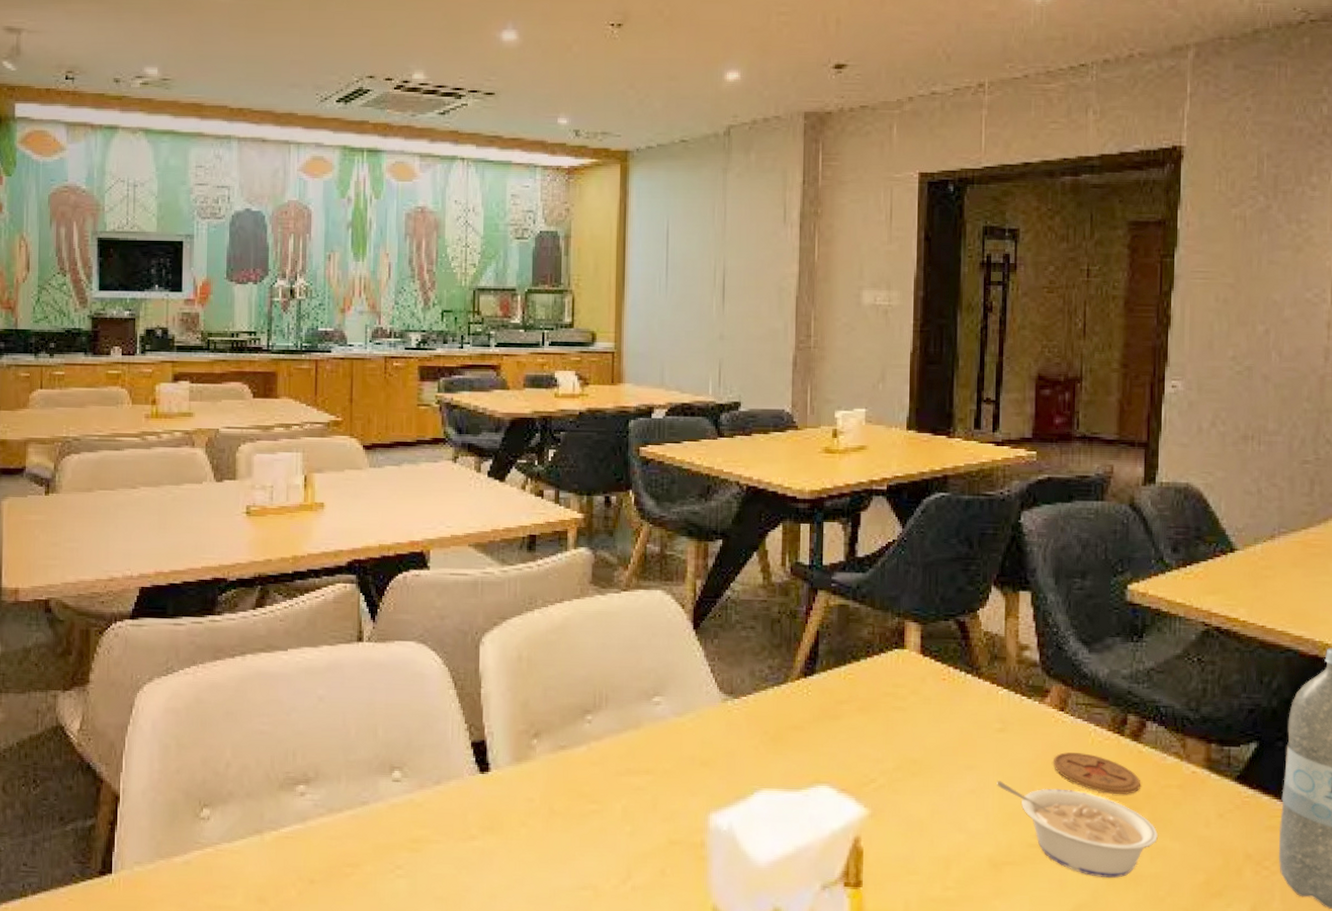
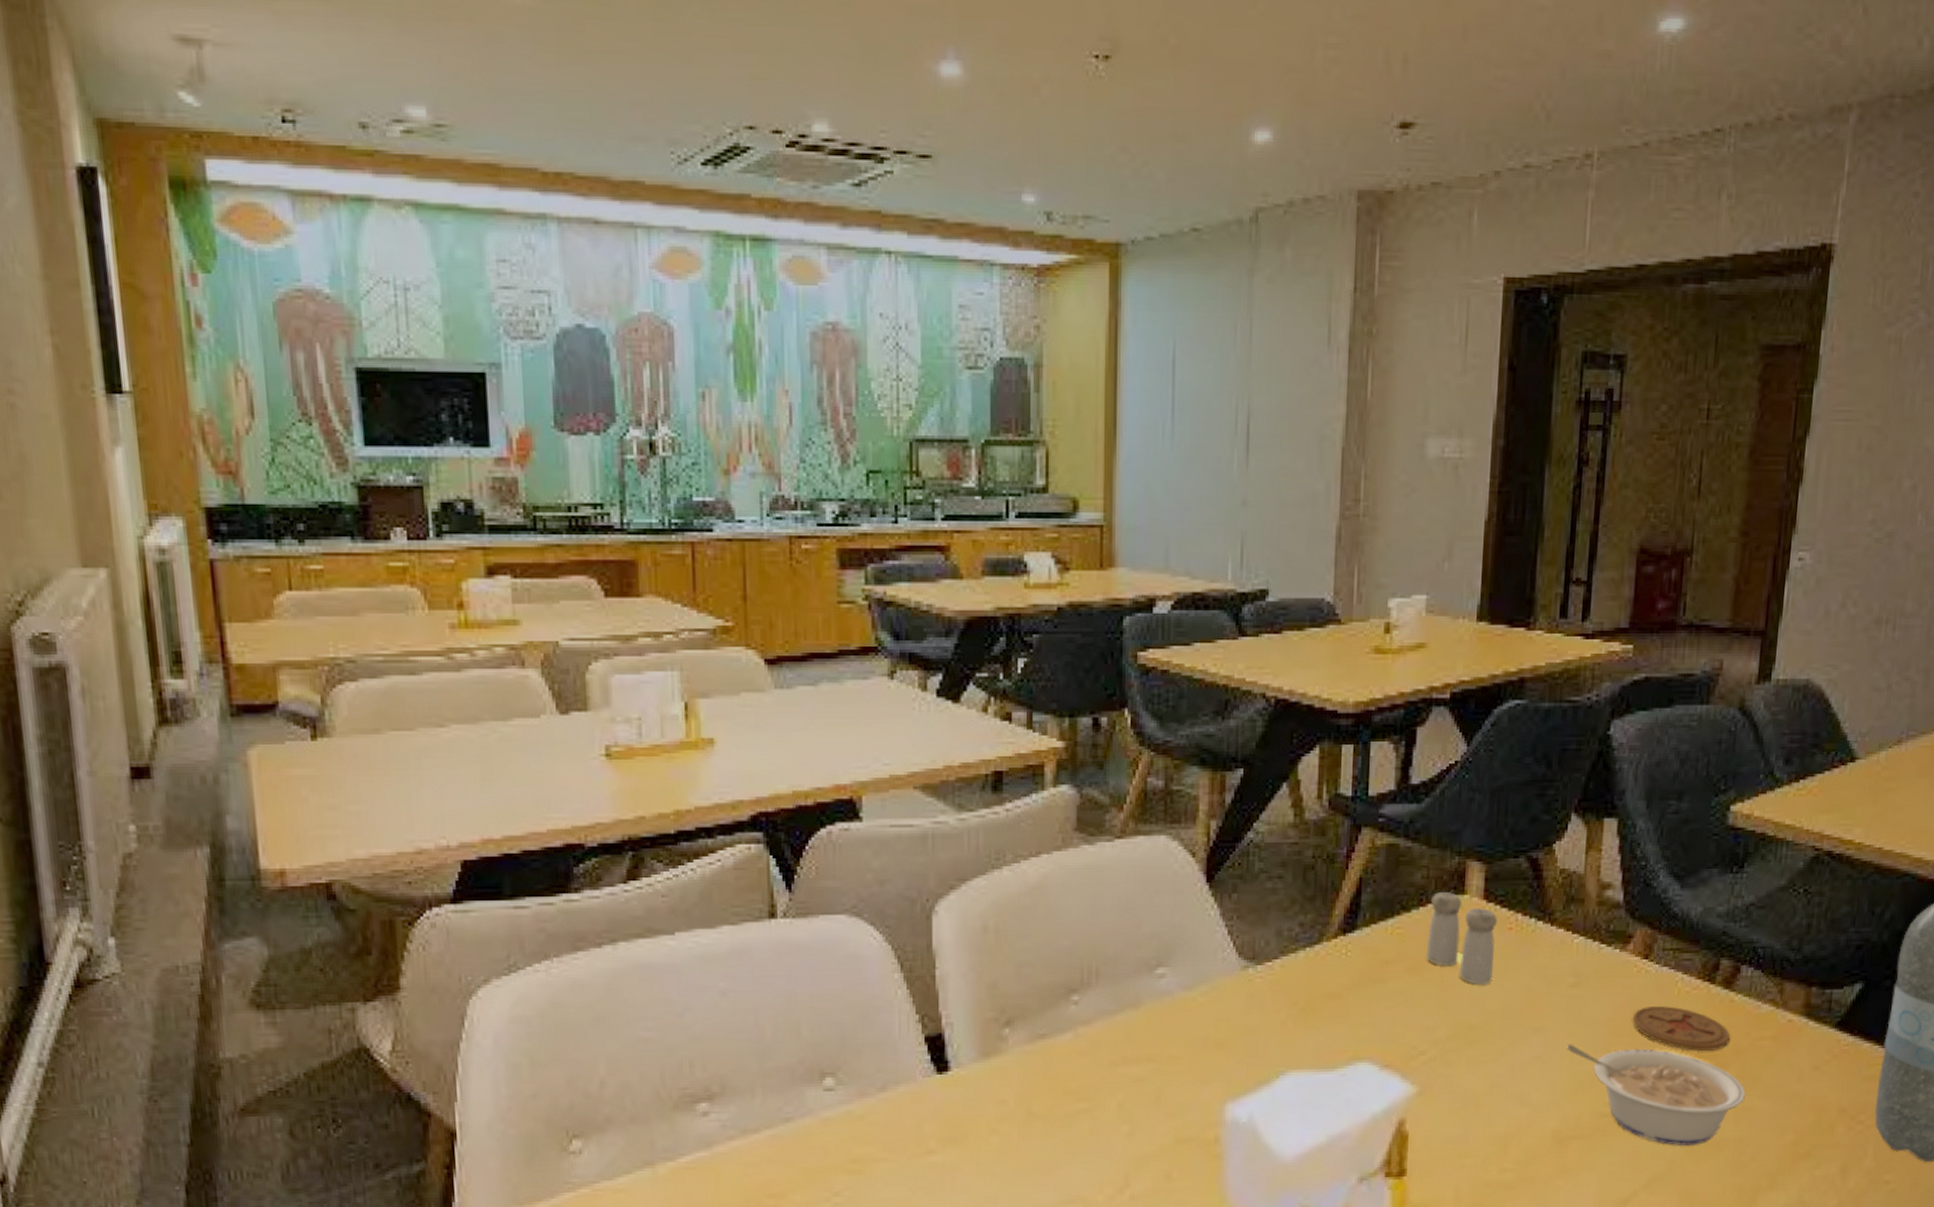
salt and pepper shaker: none [873,646,932,726] -> present [1426,892,1497,986]

